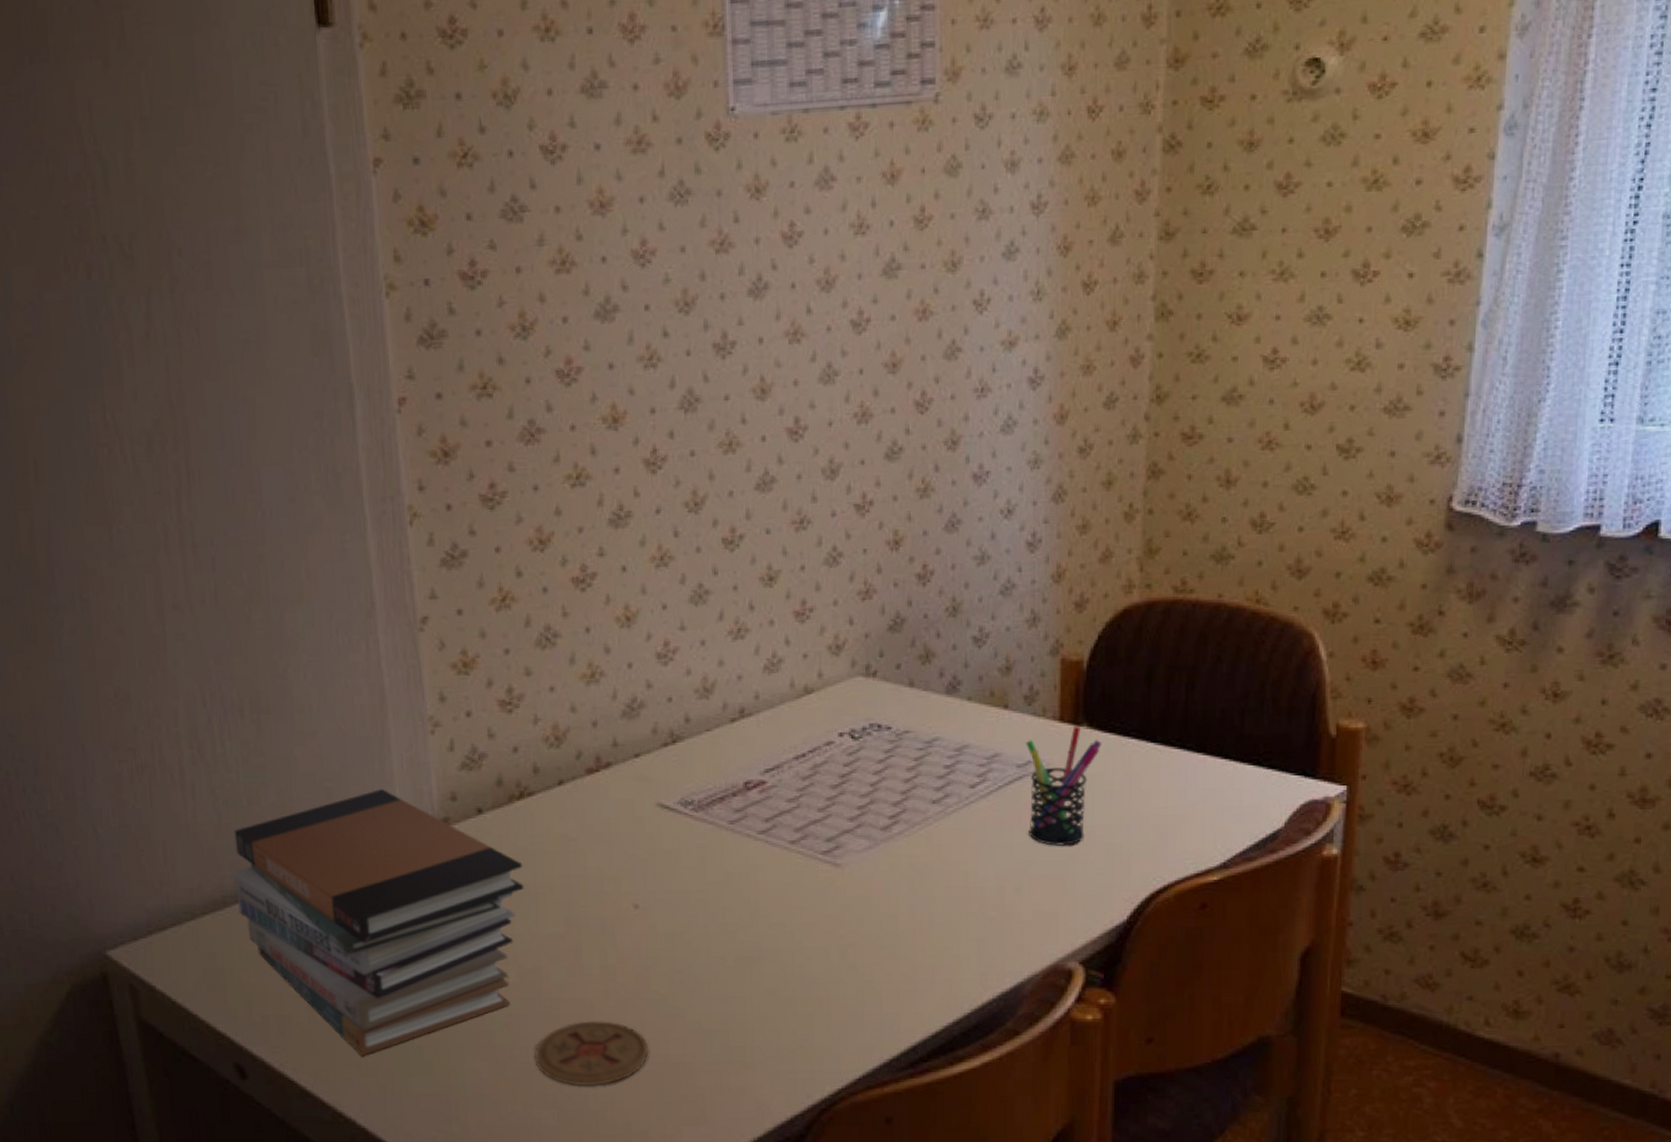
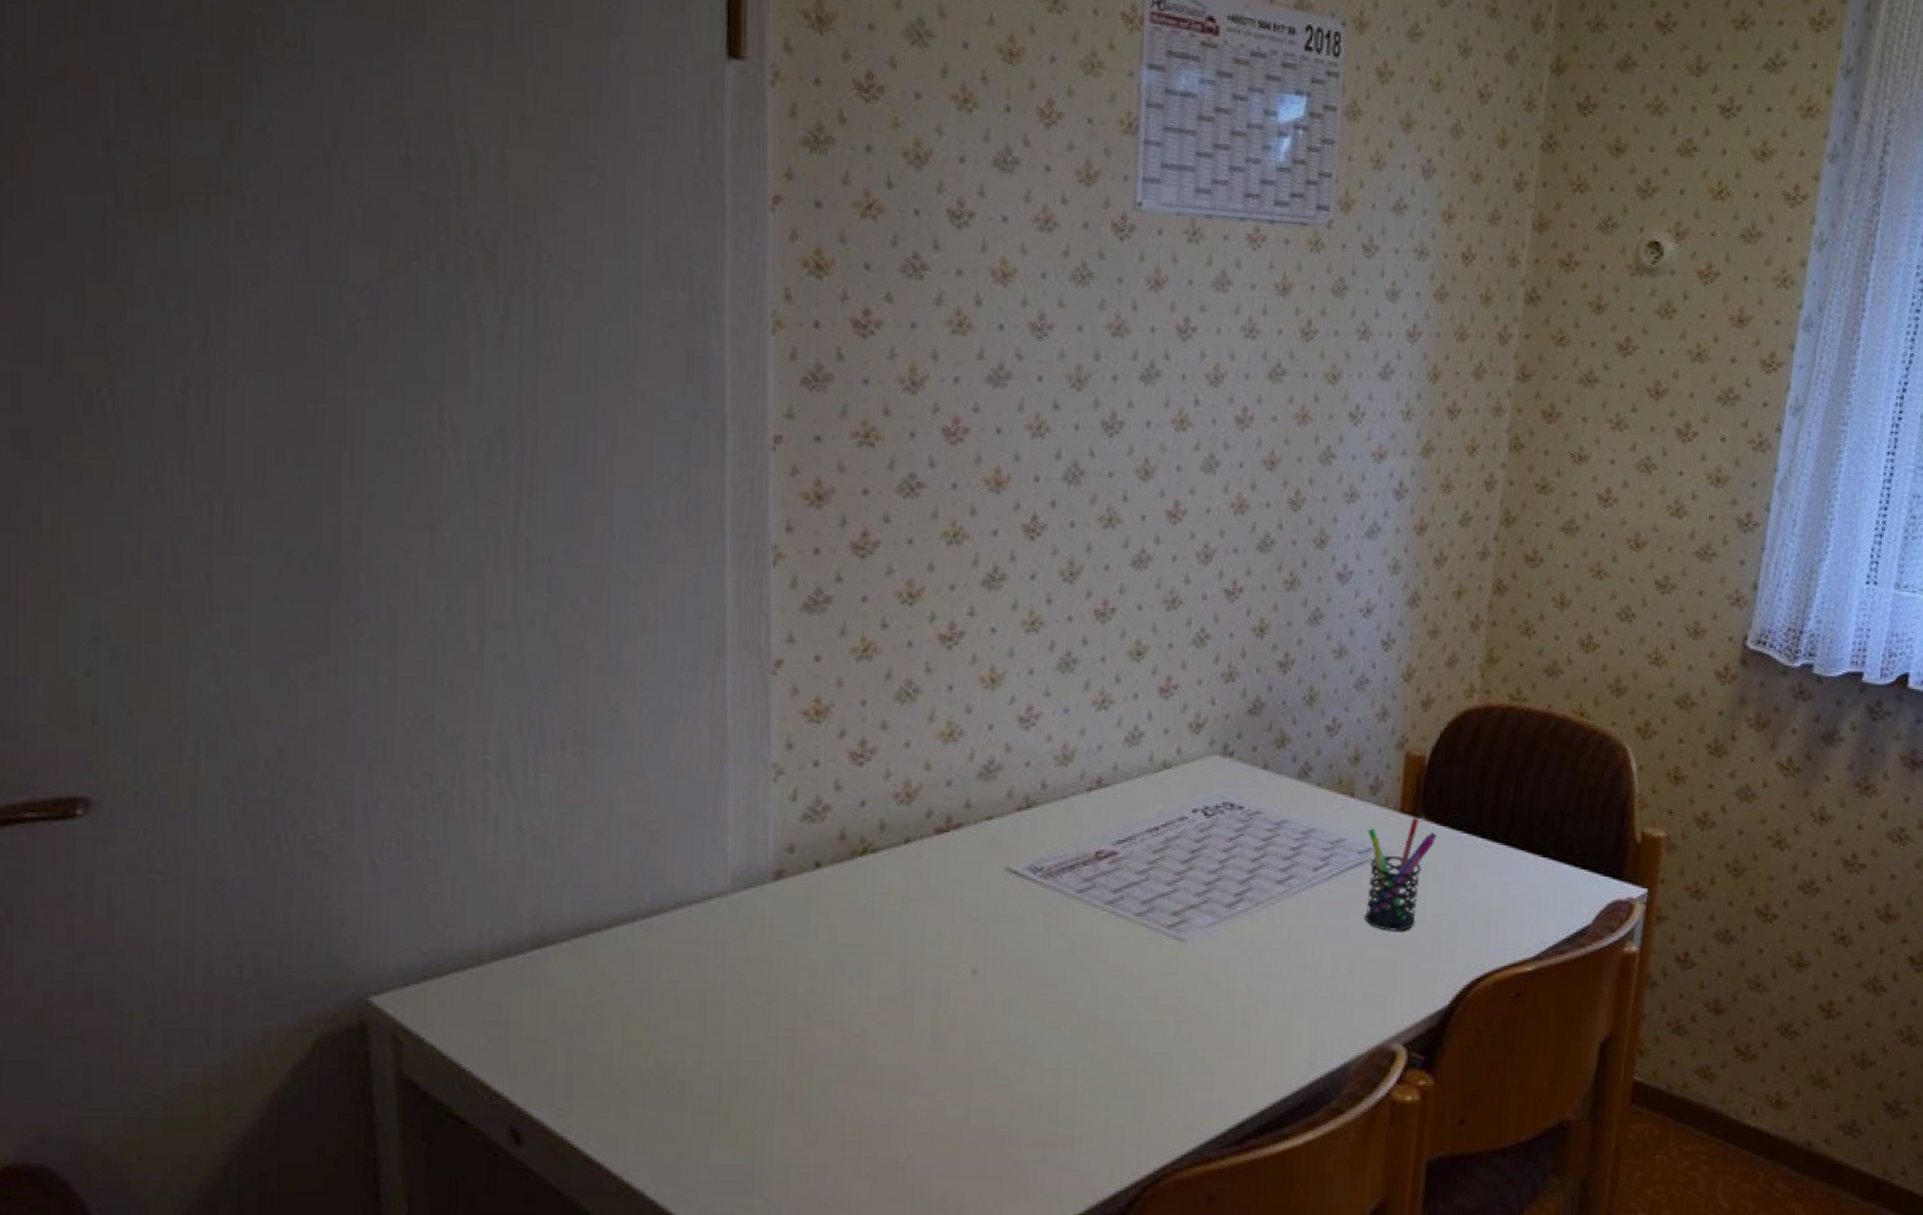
book stack: present [233,788,524,1057] -> none [532,835,859,1122]
coaster: present [534,1021,649,1087] -> none [851,1089,975,1159]

